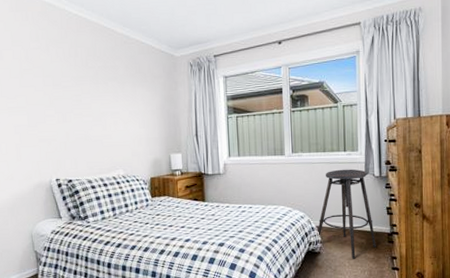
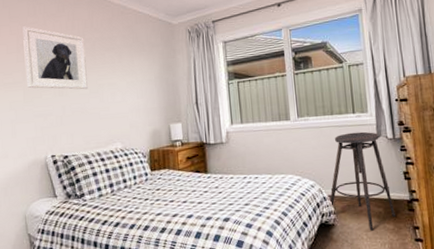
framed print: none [25,51,91,117] -> present [22,26,88,90]

